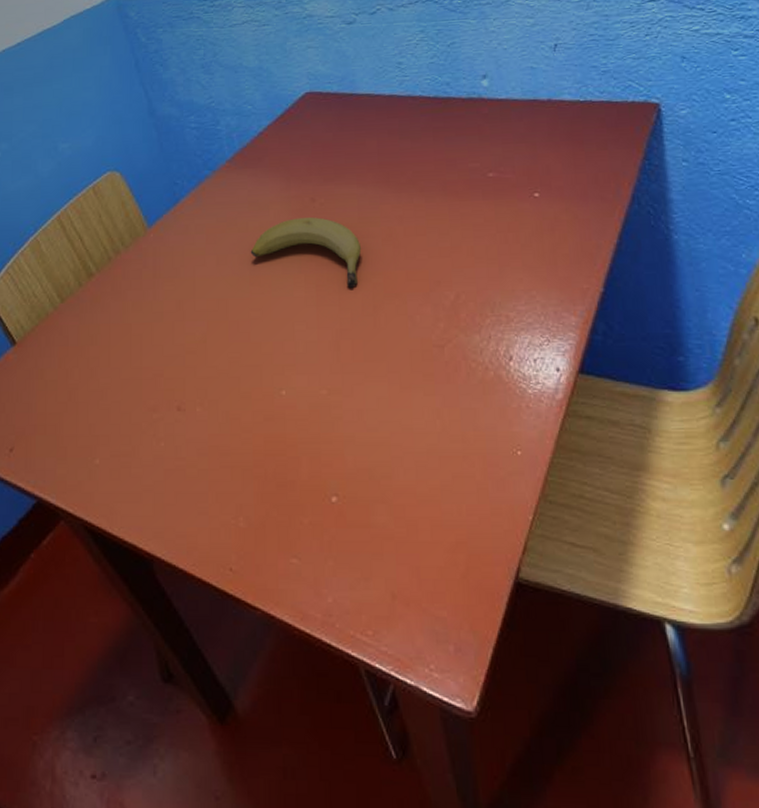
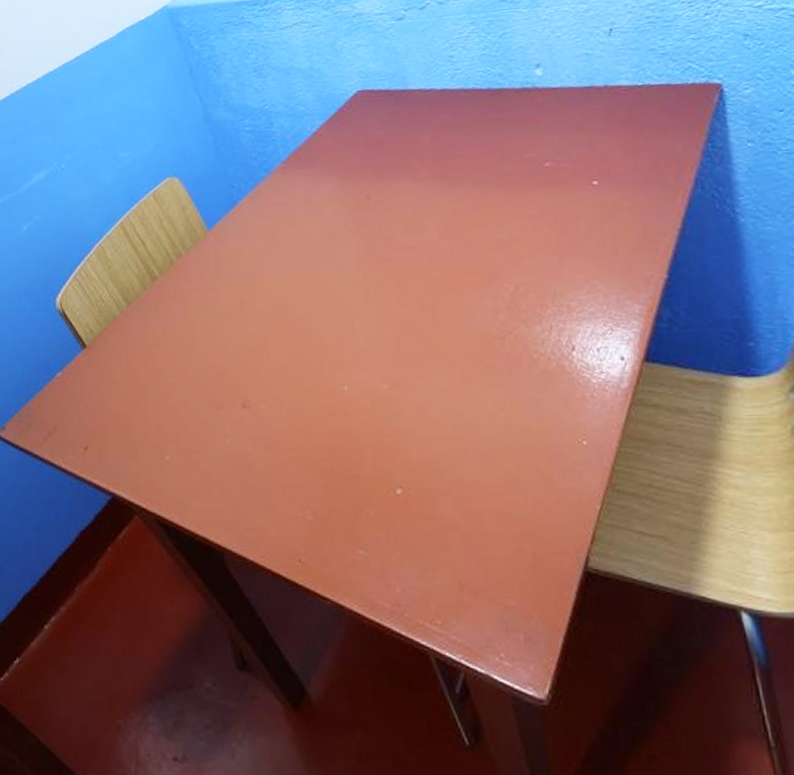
fruit: present [250,217,362,288] -> none [308,214,419,283]

